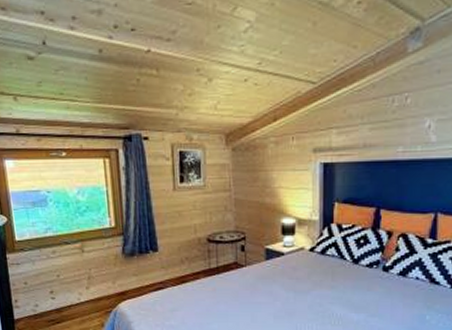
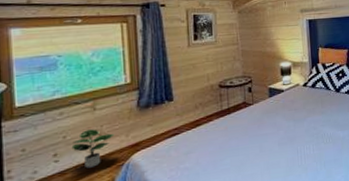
potted plant: none [65,271,102,310] -> present [71,129,115,168]

